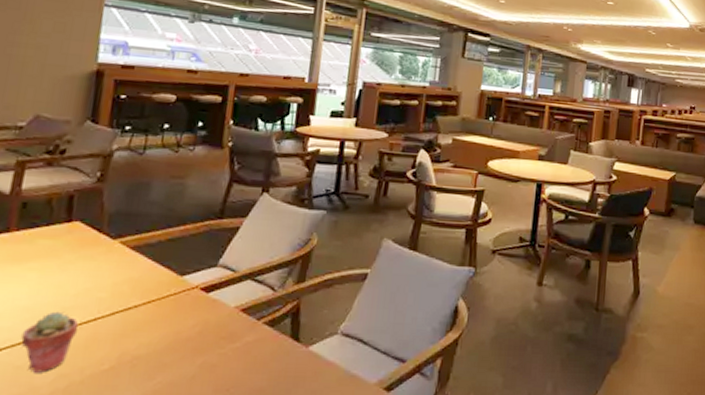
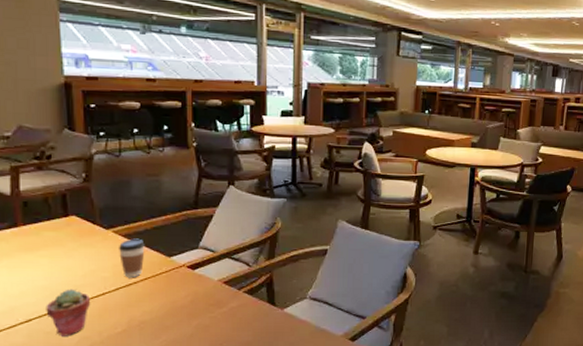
coffee cup: none [122,251,156,299] -> present [119,238,145,277]

